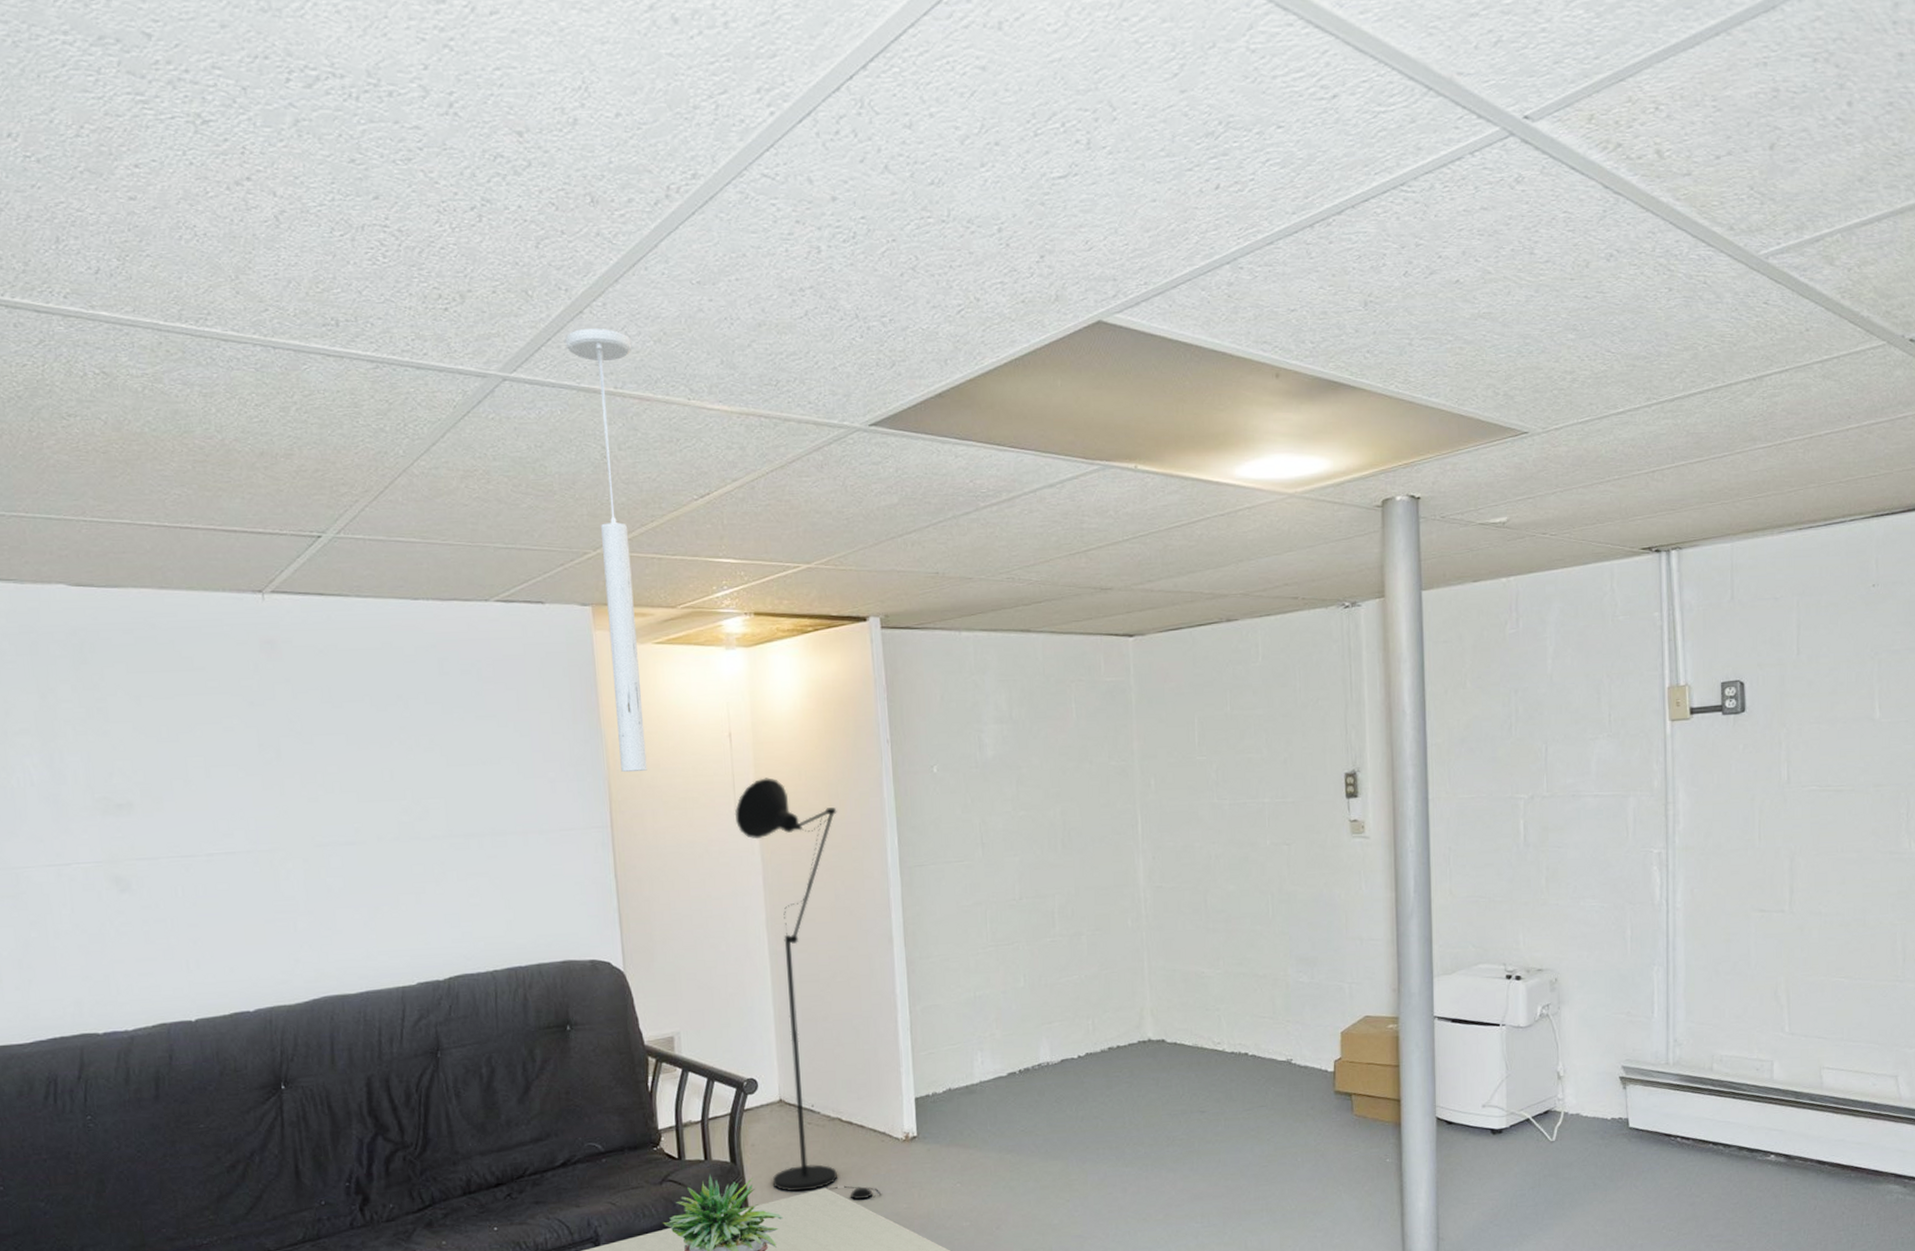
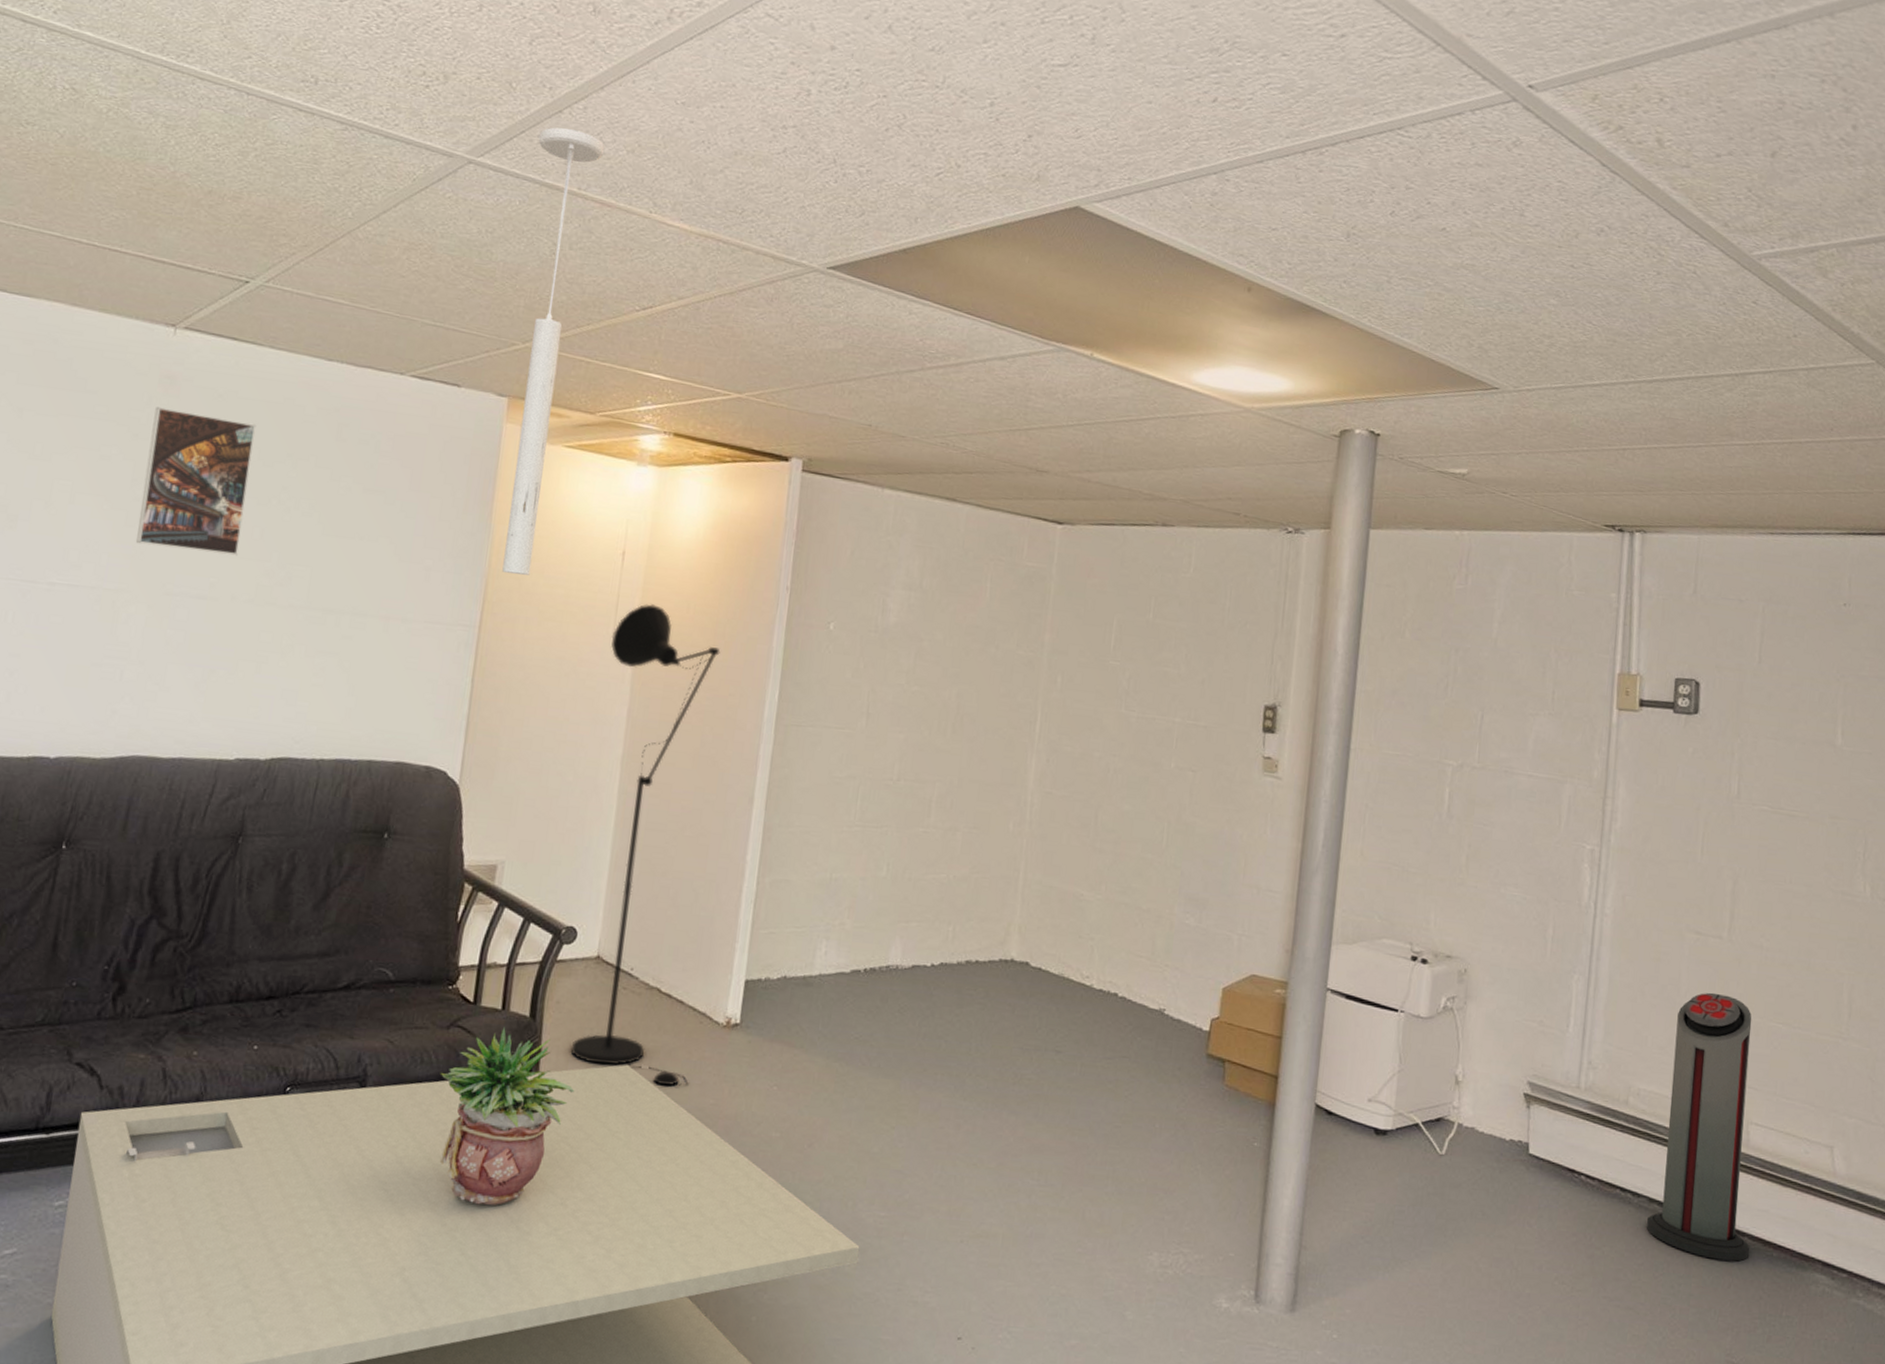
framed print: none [263,671,374,804] -> present [136,407,257,556]
air purifier: none [1739,961,1831,1189] -> present [1647,992,1752,1262]

